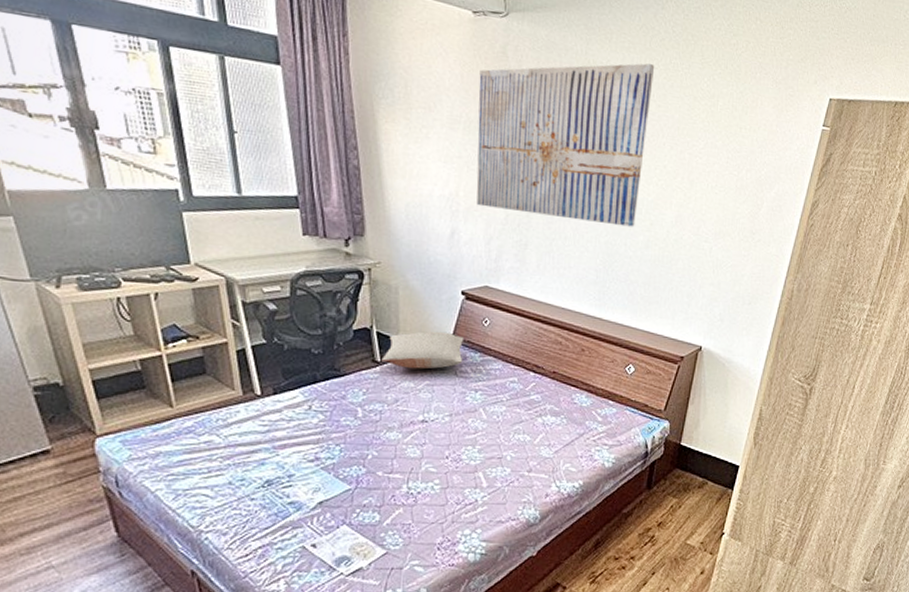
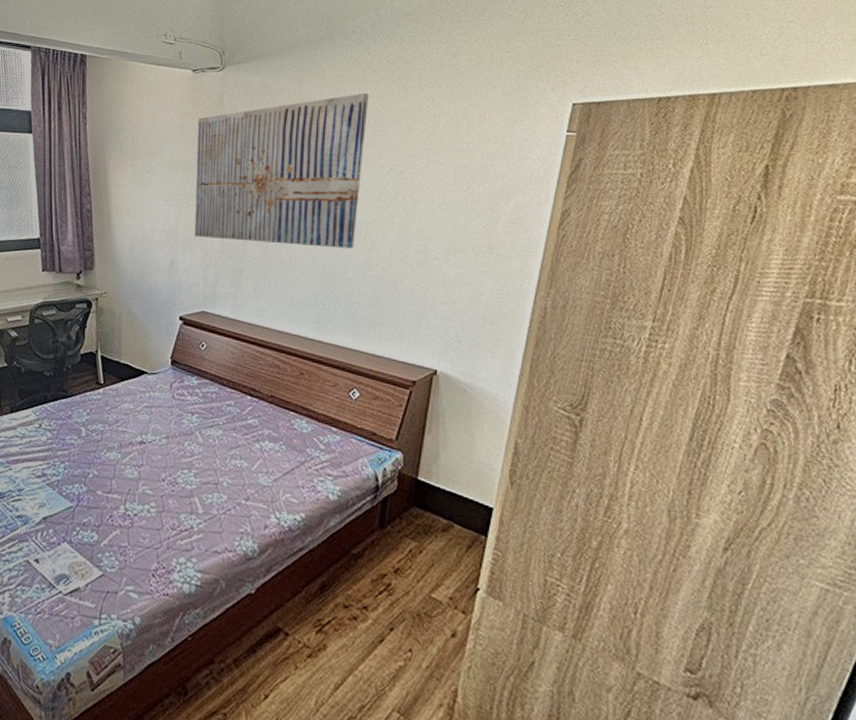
pillow: present [382,331,465,369] -> none [105,354,182,392]

